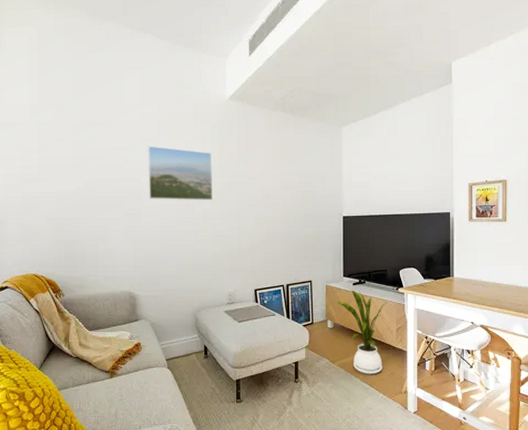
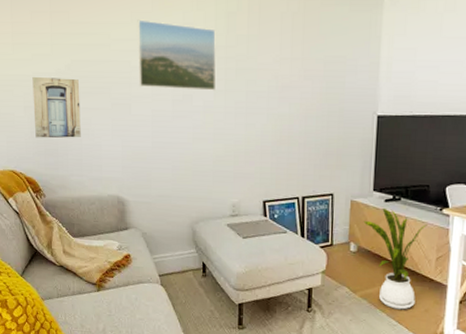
wall art: none [55,194,98,245] -> present [32,77,81,138]

